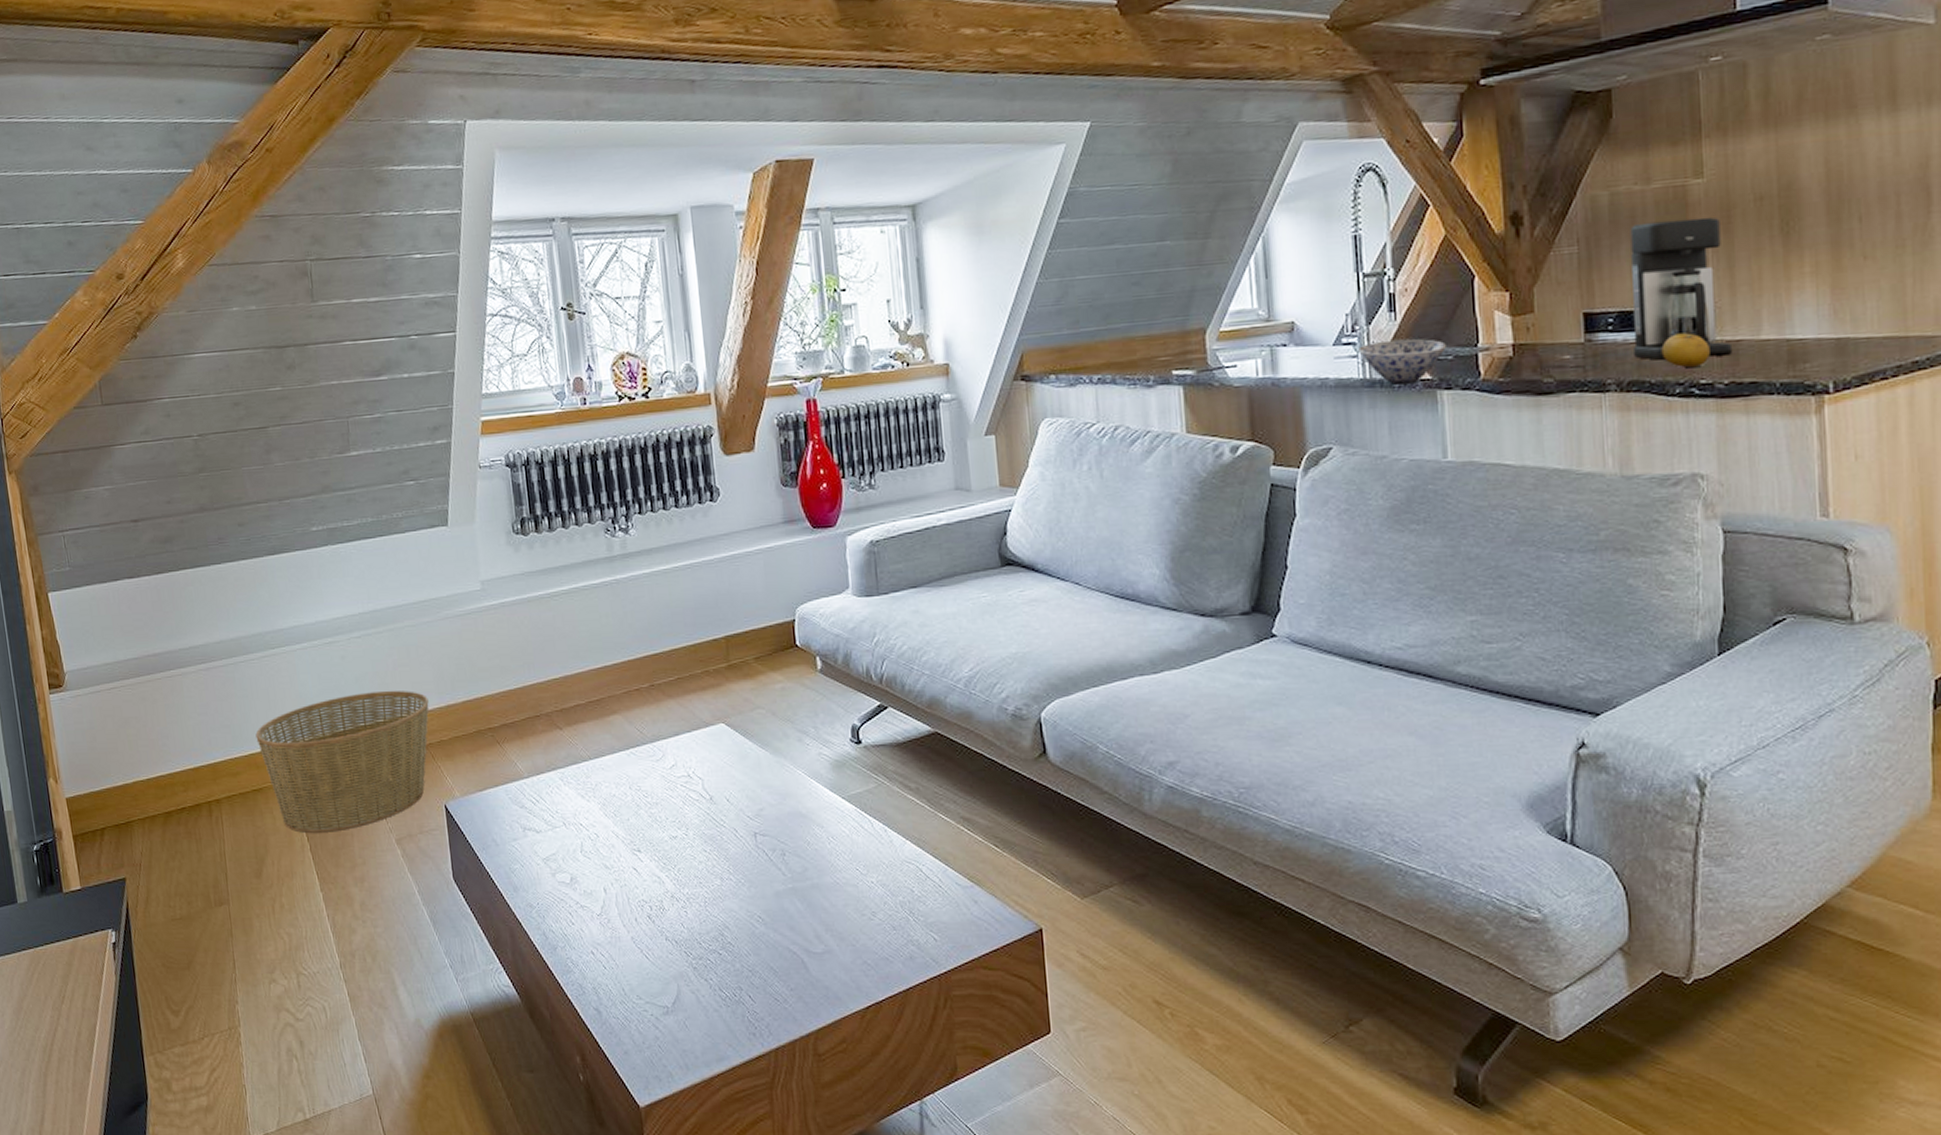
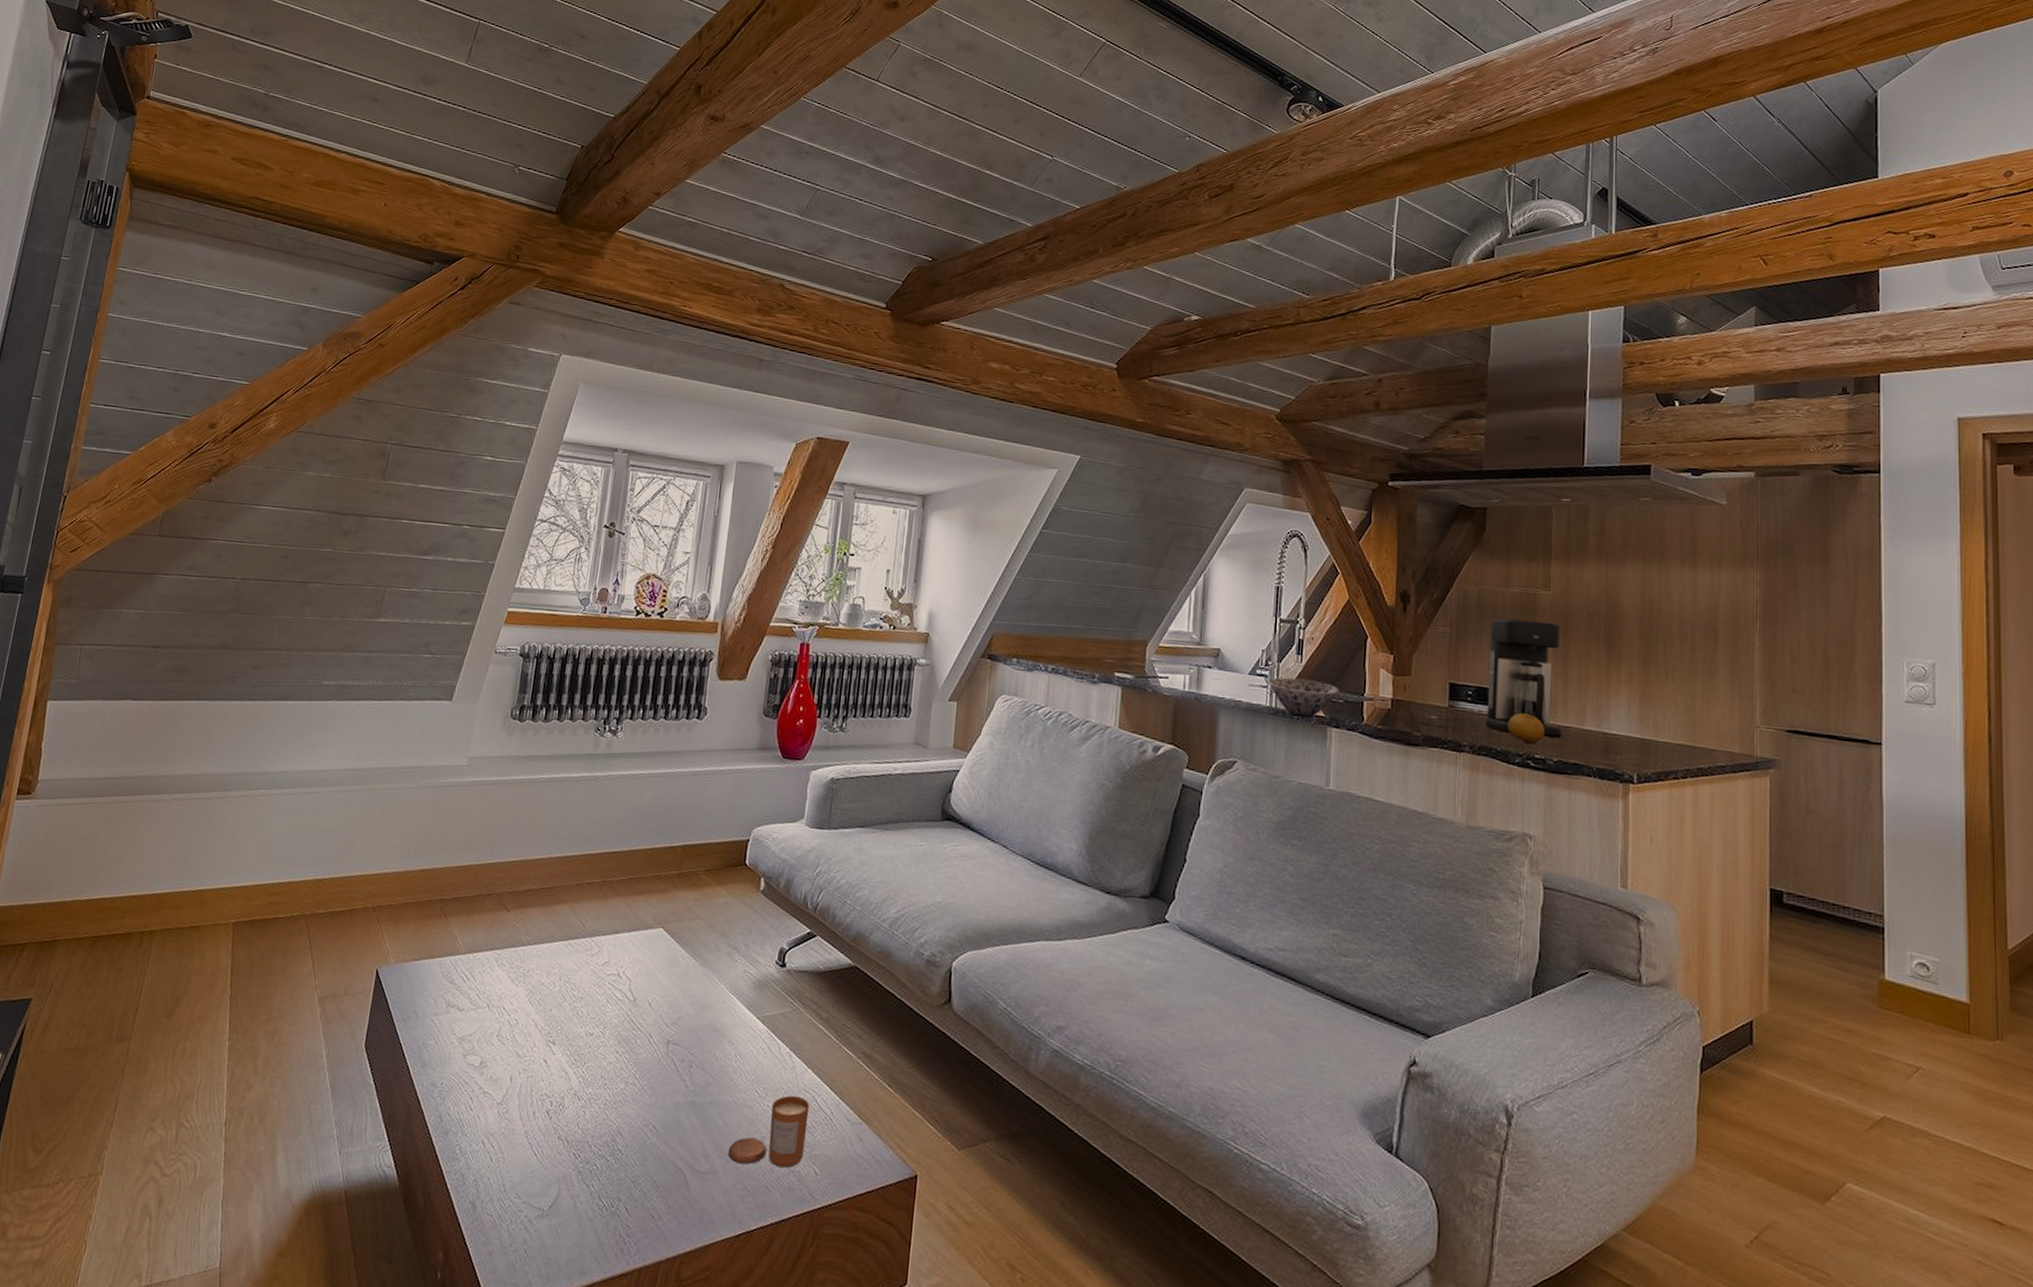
basket: present [255,690,429,833] -> none [209,846,389,981]
candle: none [840,868,919,941] -> present [727,1095,810,1168]

